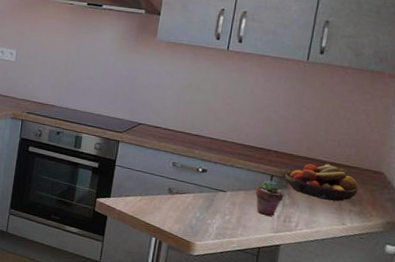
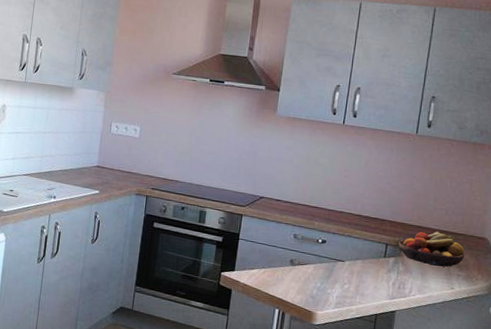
potted succulent: present [255,180,284,216] -> none [372,249,398,284]

